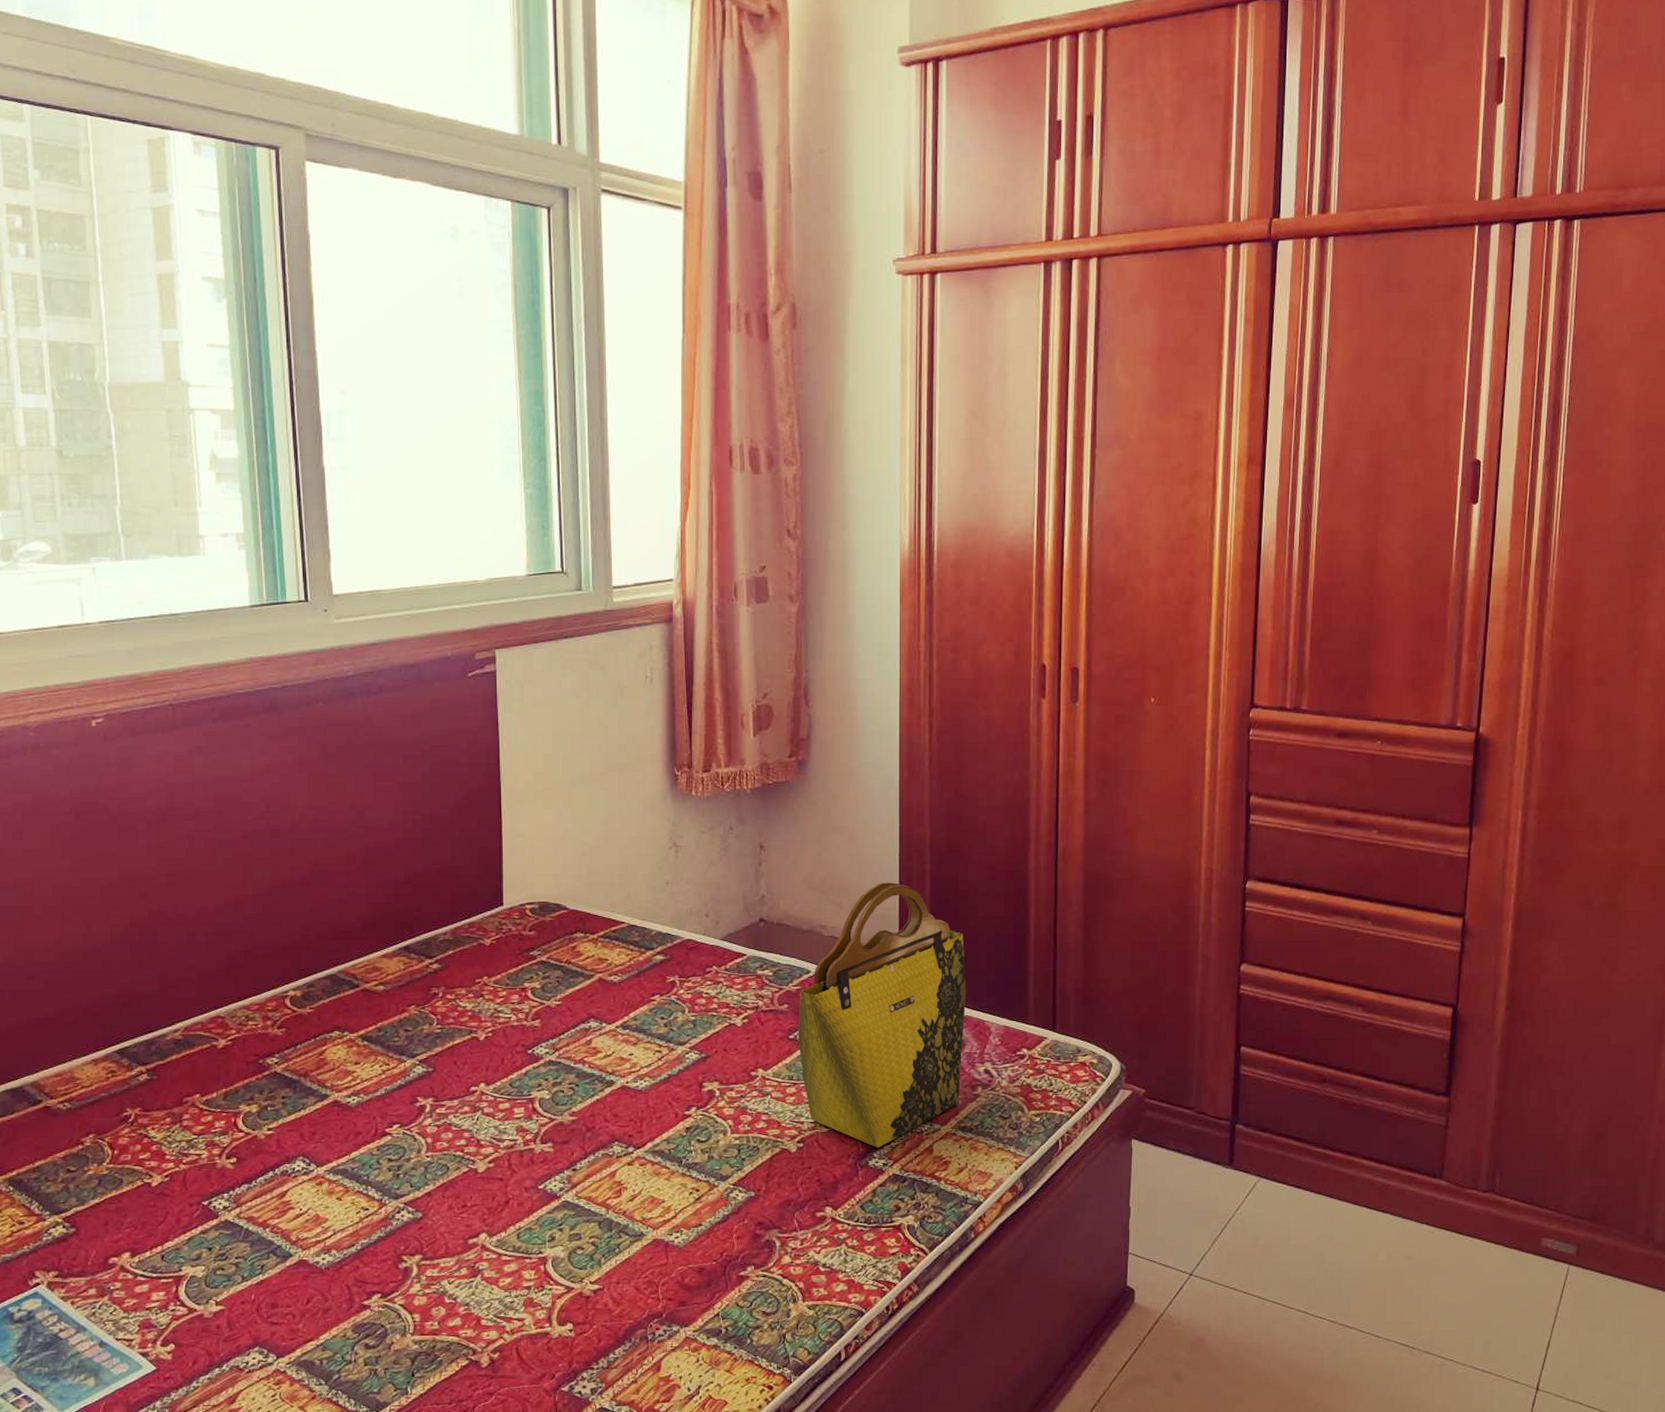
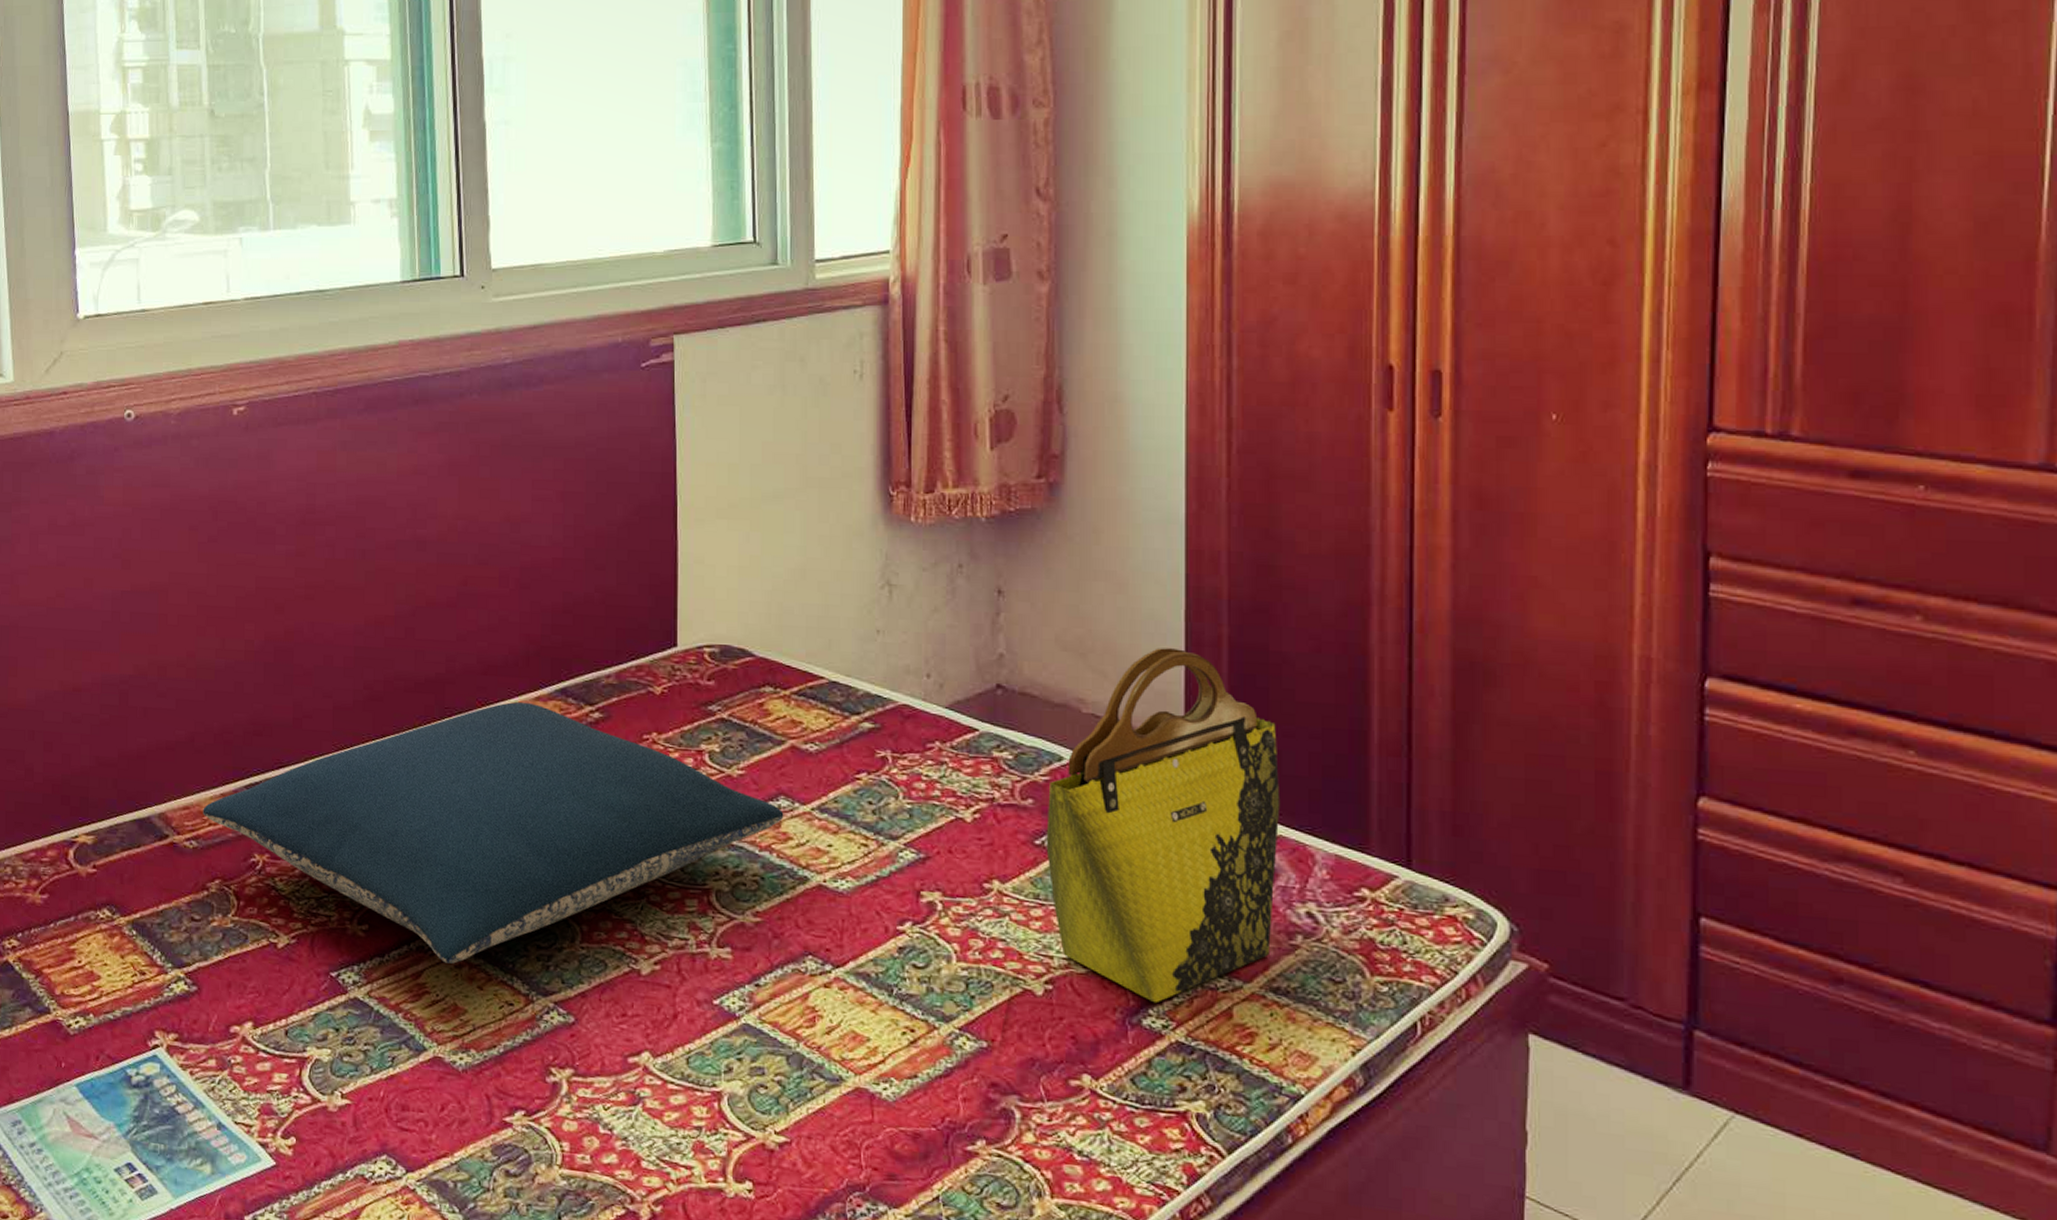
pillow: none [75,959,594,1182] -> present [203,701,784,964]

